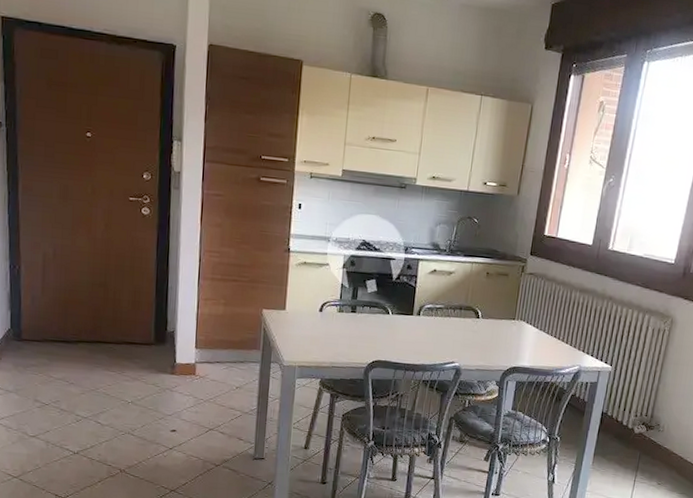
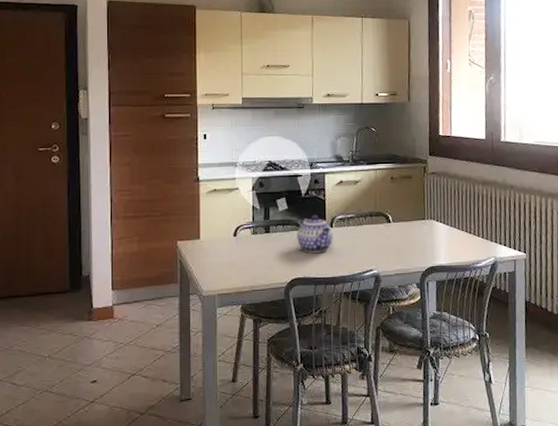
teapot: none [382,300,420,339] -> present [297,215,333,253]

